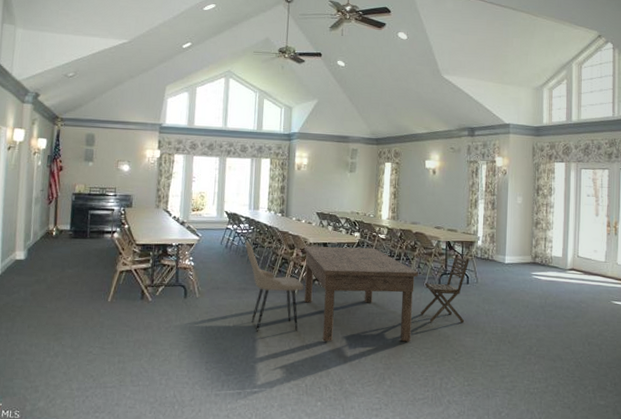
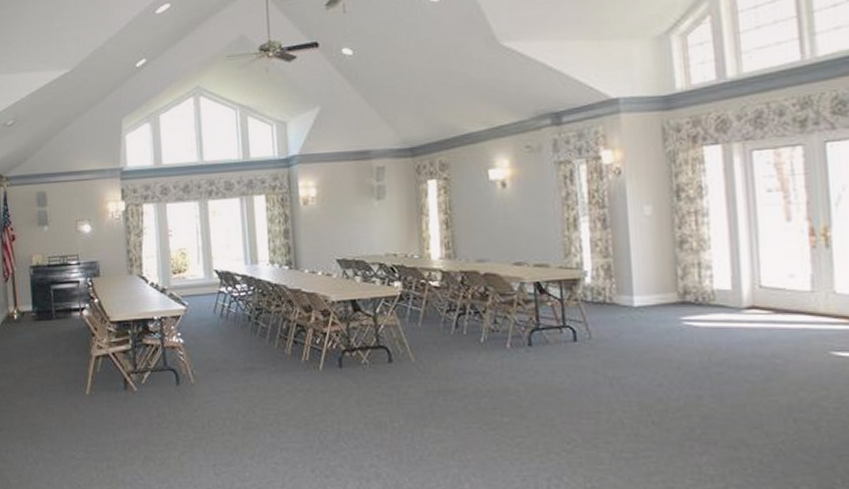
dining chair: present [245,241,304,332] -> none [245,306,332,424]
dining table: present [303,246,470,342] -> none [324,299,576,433]

